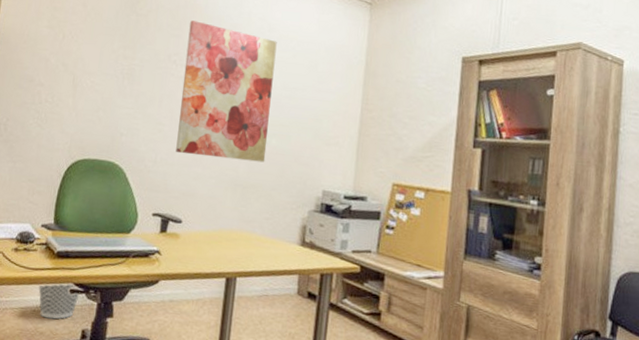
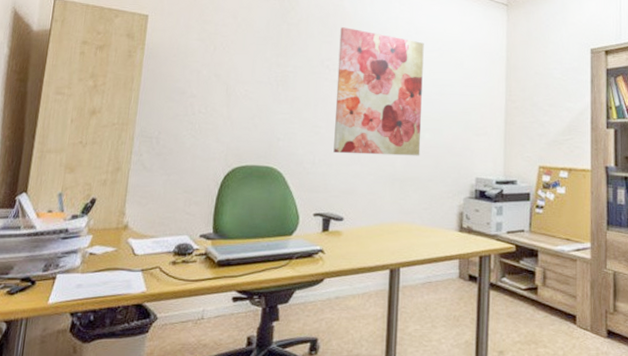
wastebasket: present [38,283,80,320] -> none [199,291,244,330]

